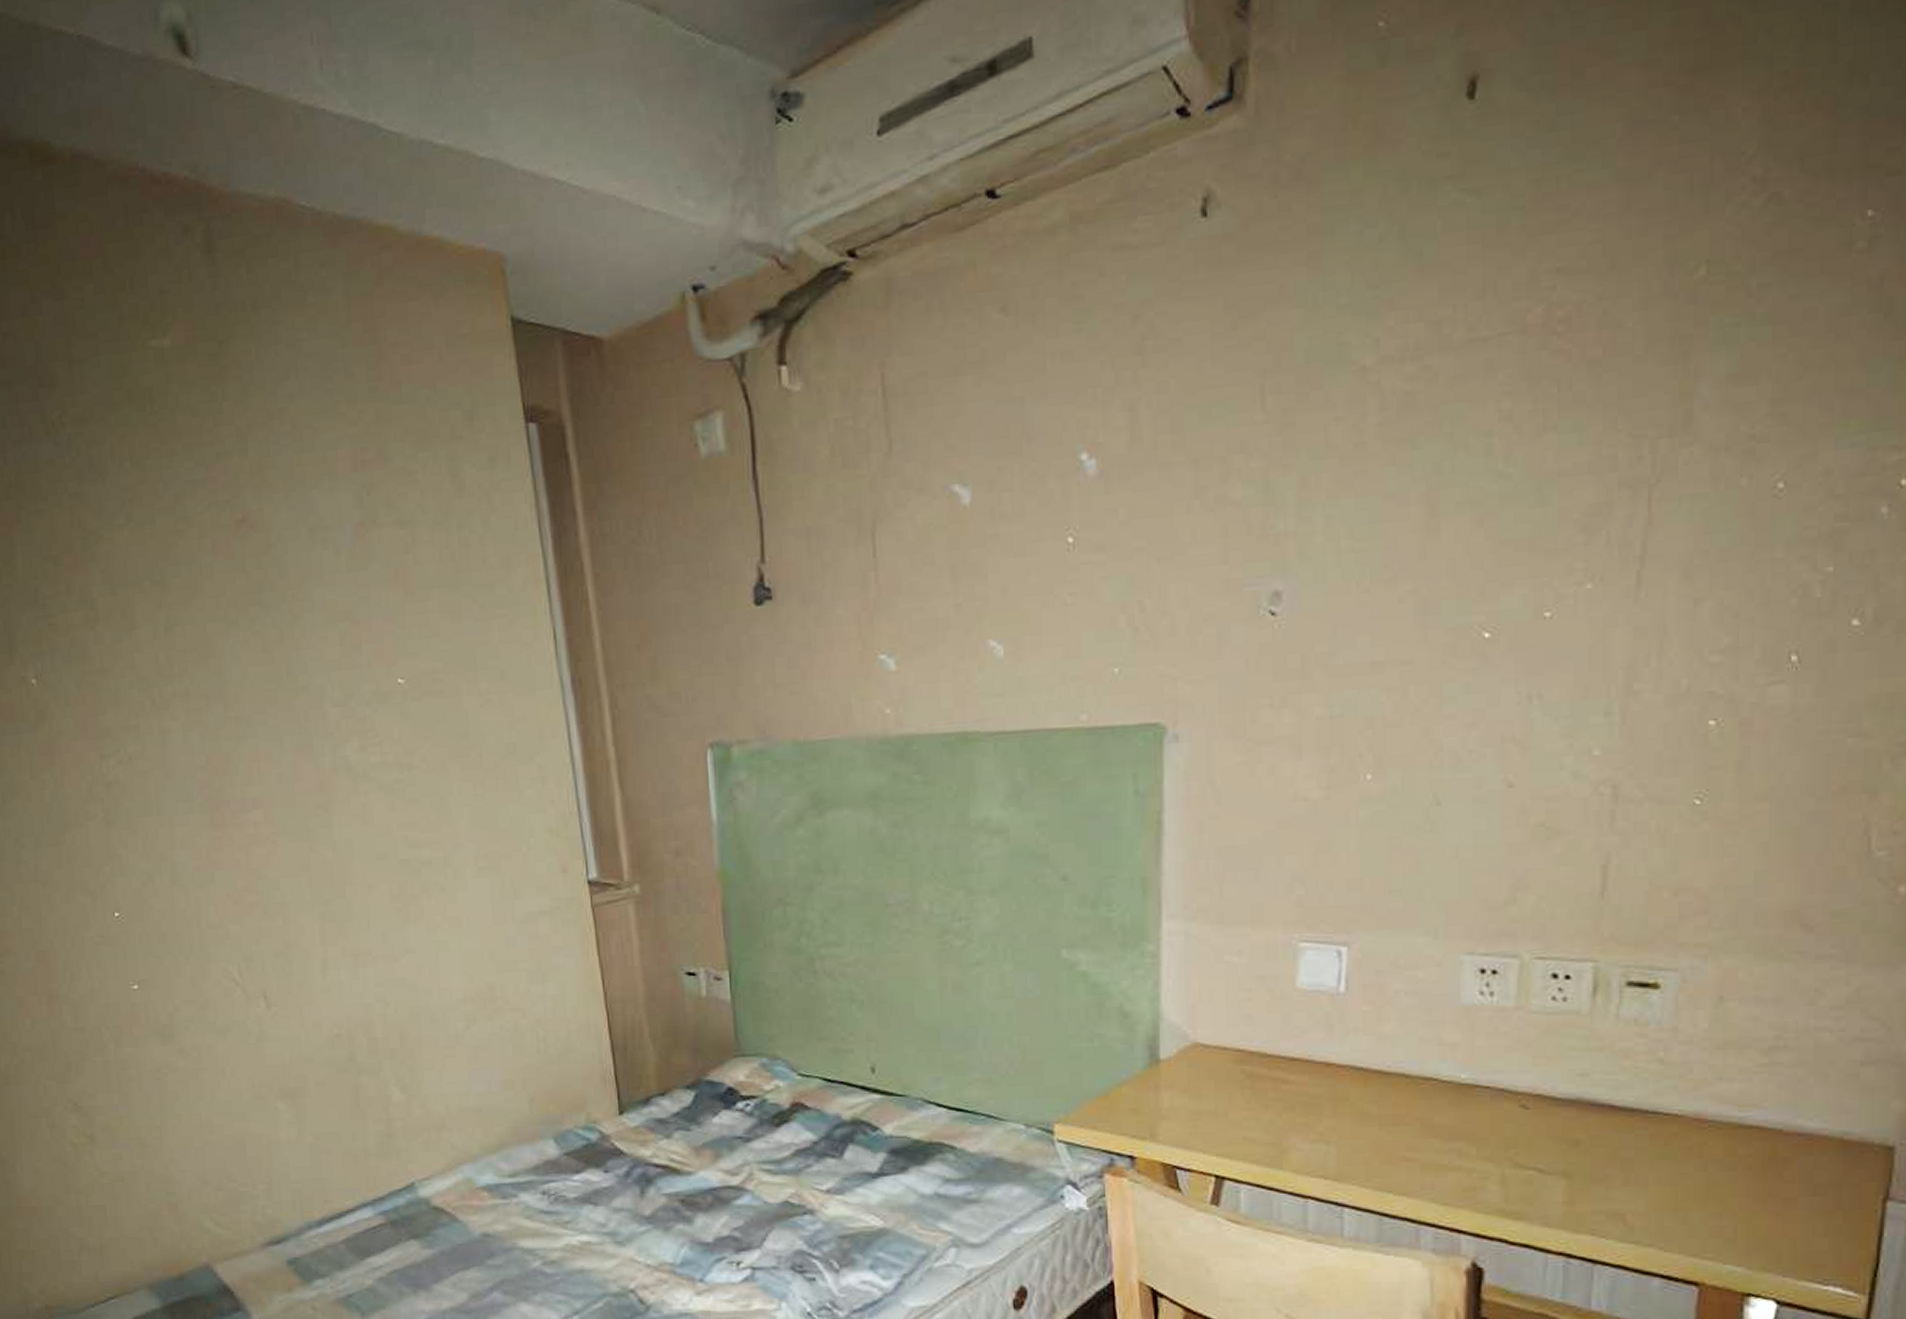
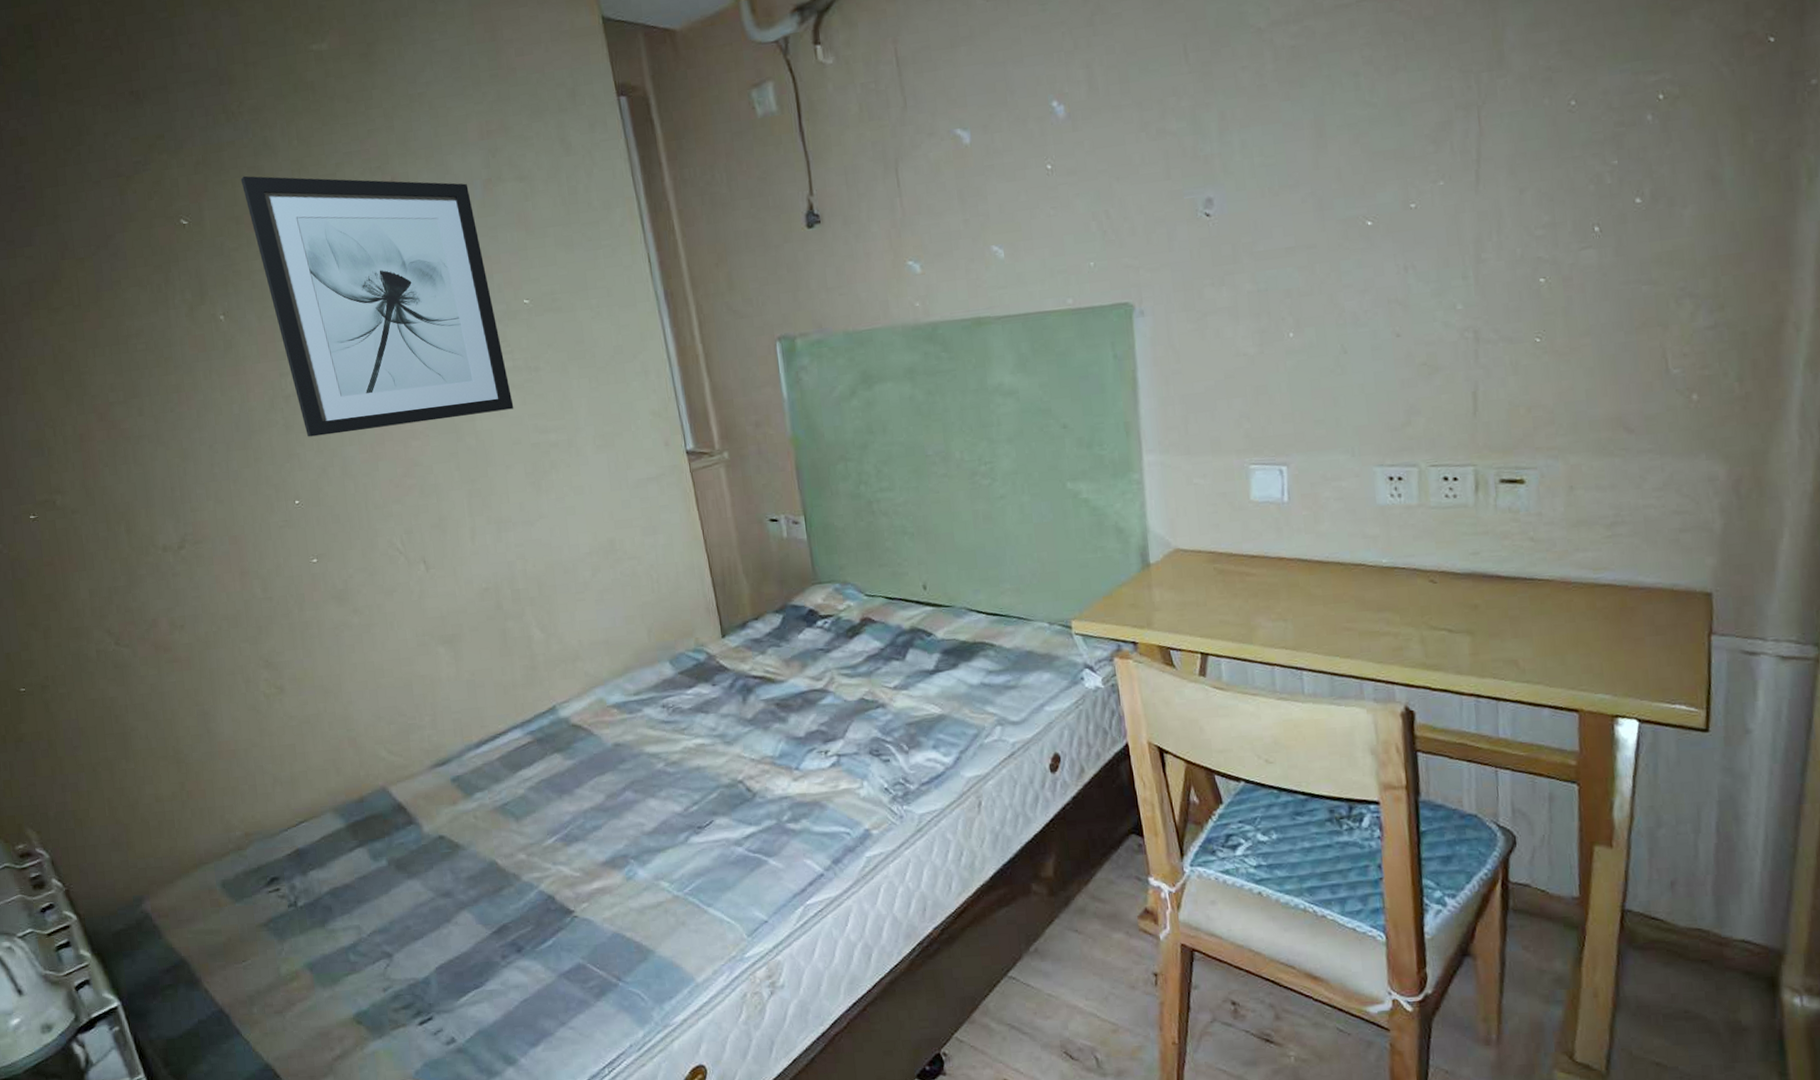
wall art: none [60,504,380,836] -> present [240,176,514,437]

